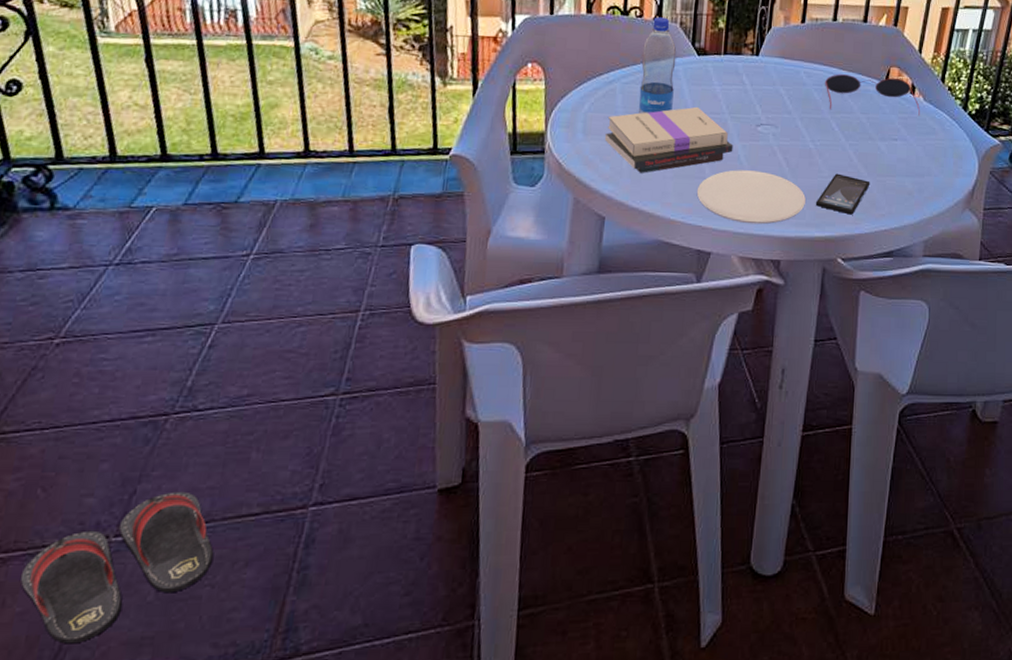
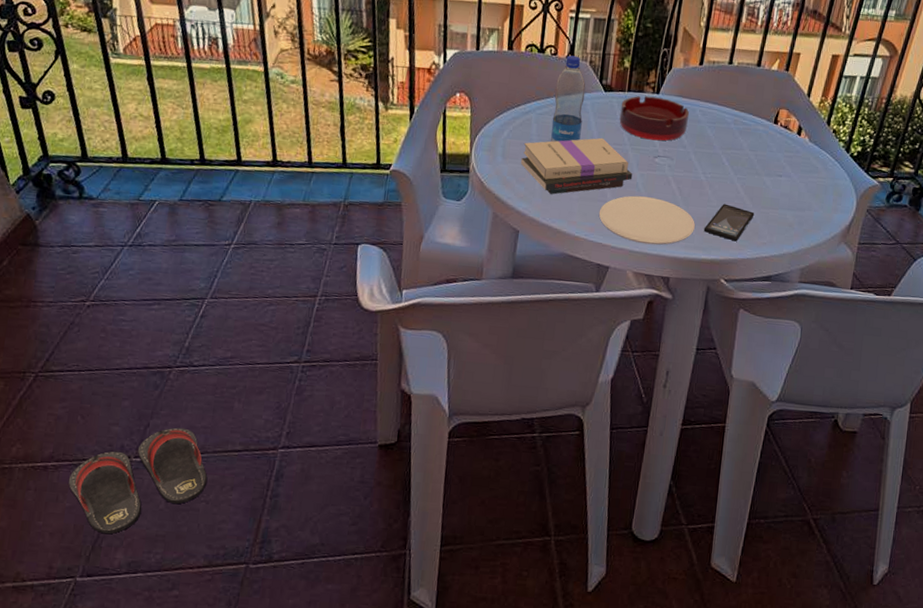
ashtray: none [716,58,793,108] -> present [619,96,690,141]
sunglasses: present [825,74,921,116] -> none [718,113,806,155]

